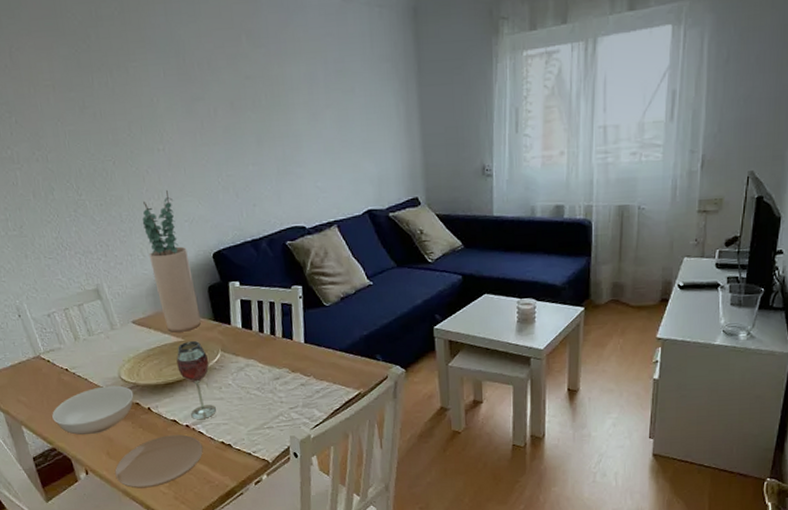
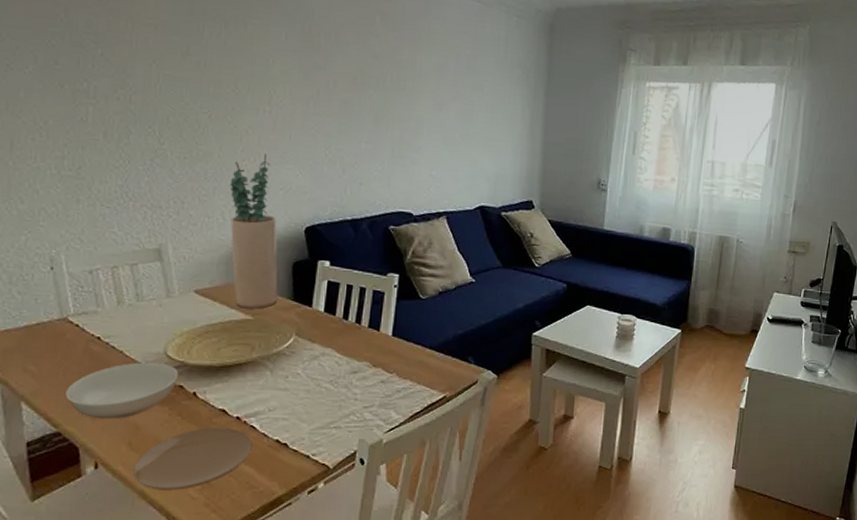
wineglass: present [176,340,216,419] -> none [239,319,279,411]

